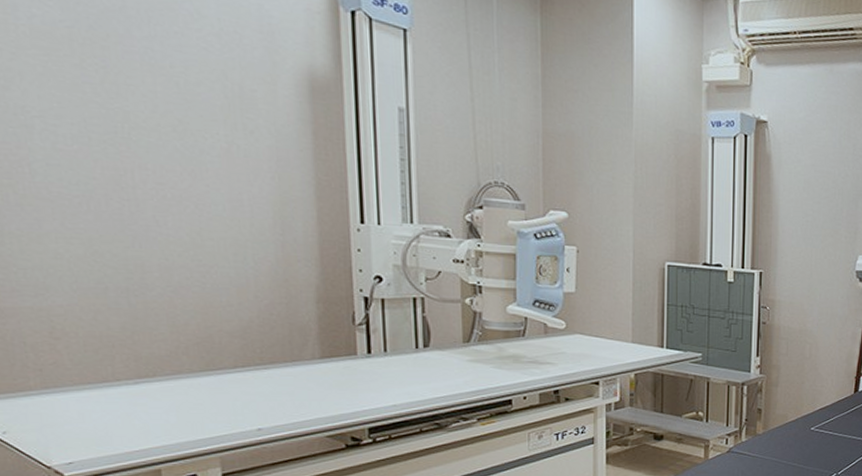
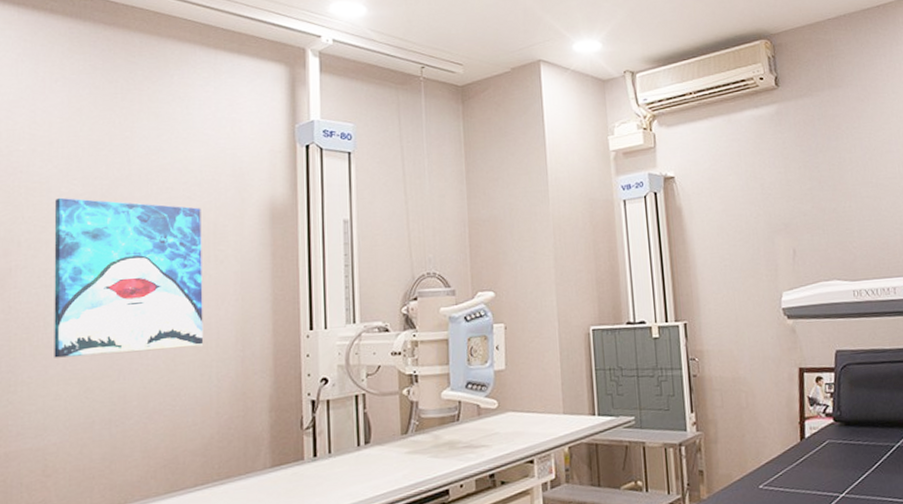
wall art: none [25,19,235,223] -> present [54,197,204,358]

